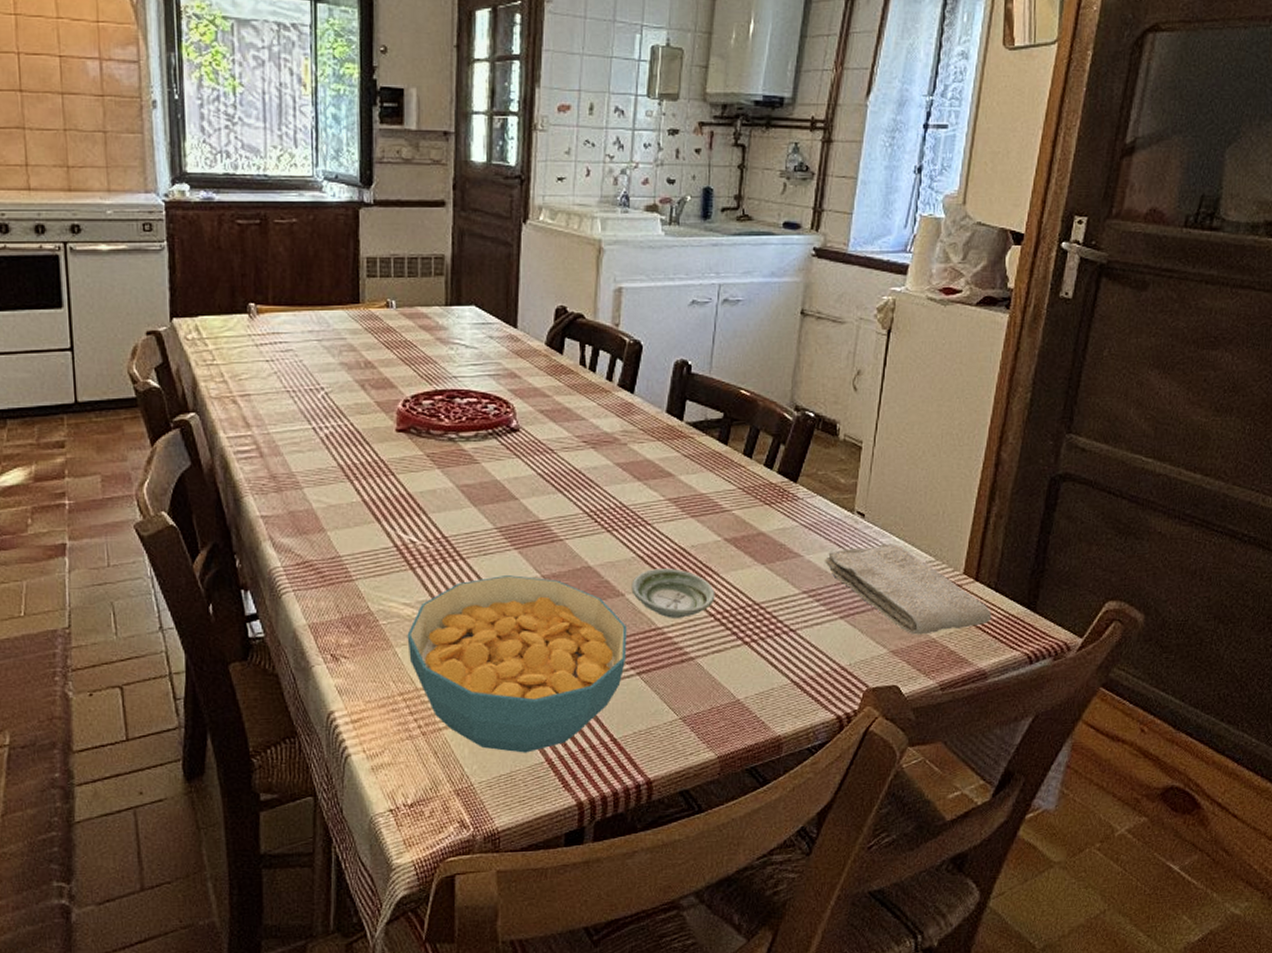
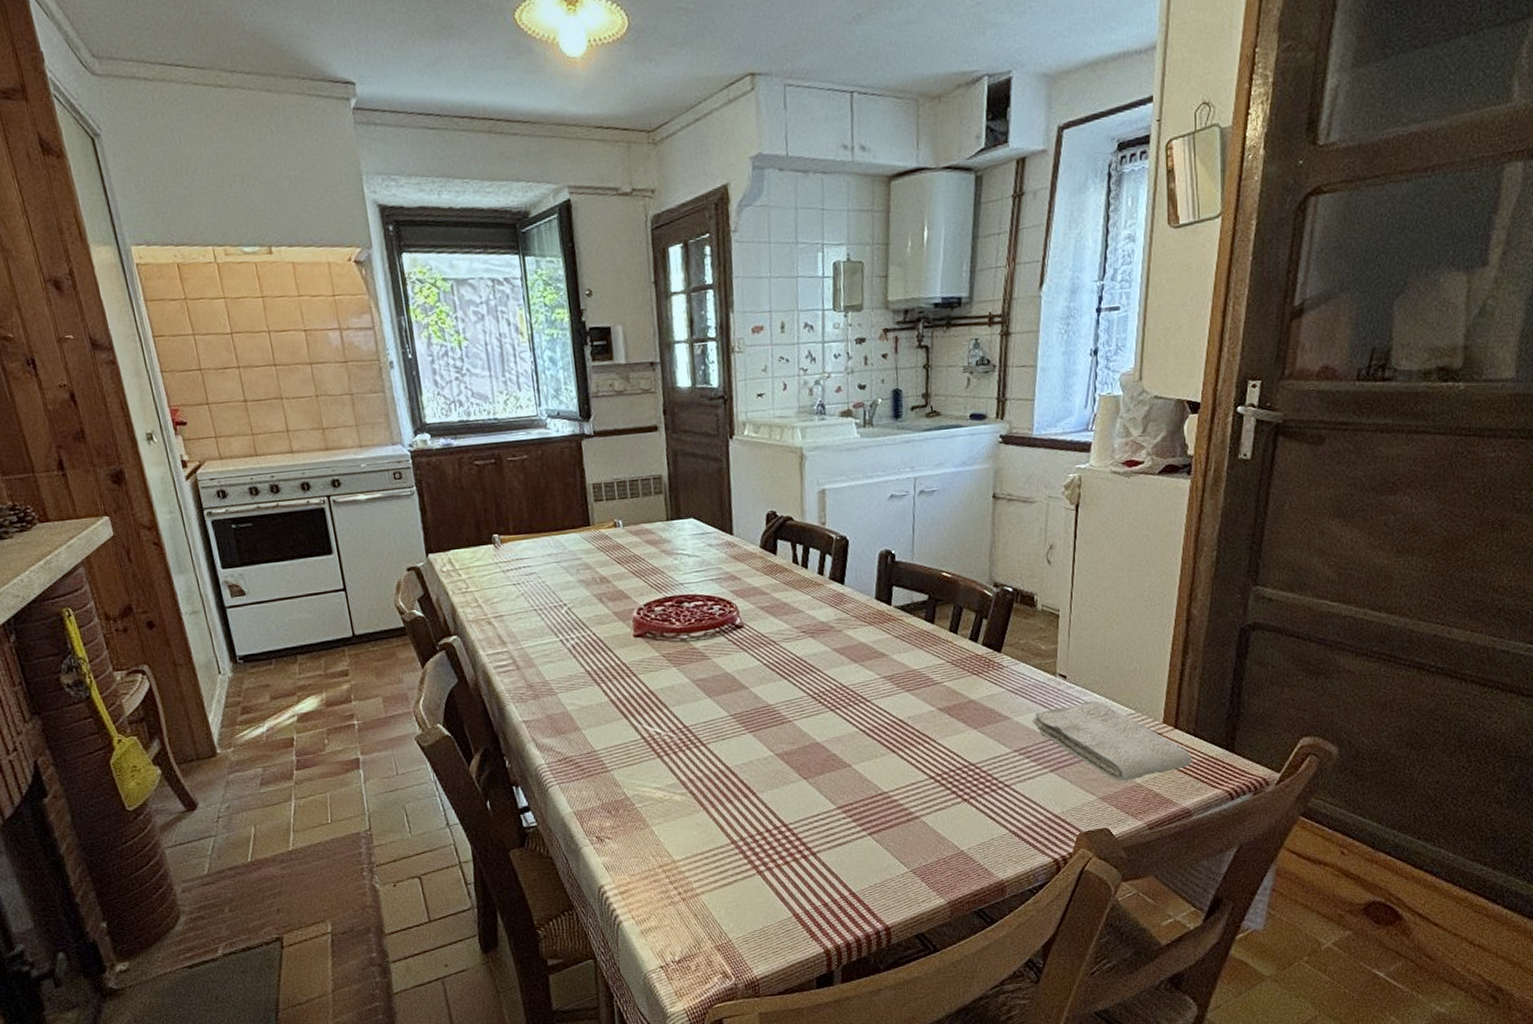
cereal bowl: present [407,575,627,753] -> none [661,755,858,911]
saucer: present [631,568,715,618] -> none [856,738,934,783]

